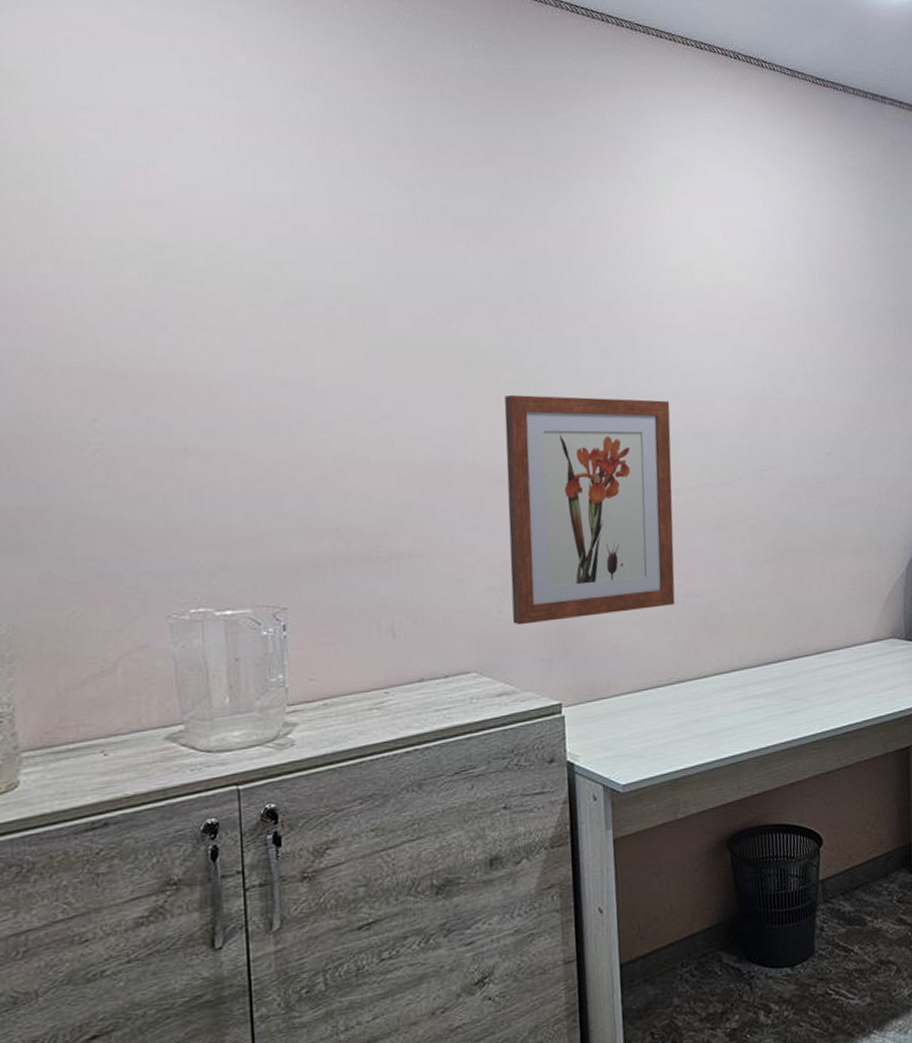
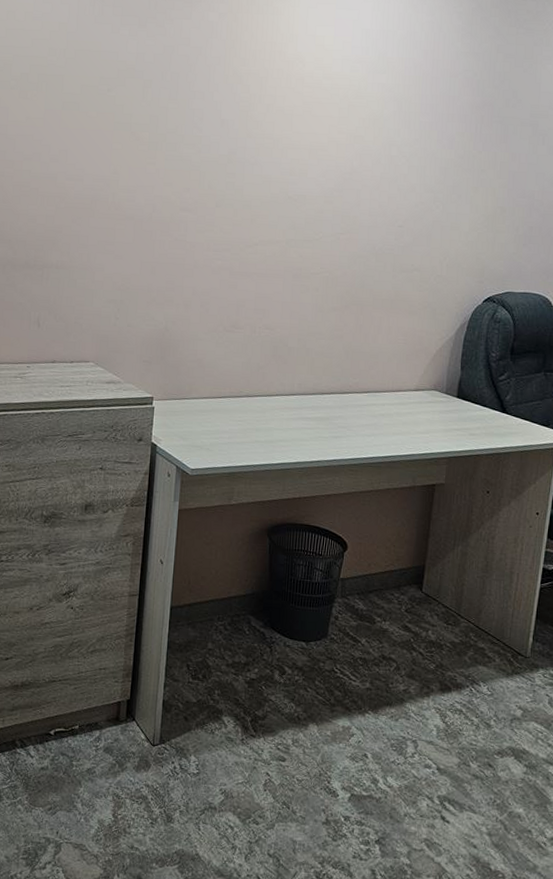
wall art: present [504,395,675,625] -> none [125,152,271,334]

